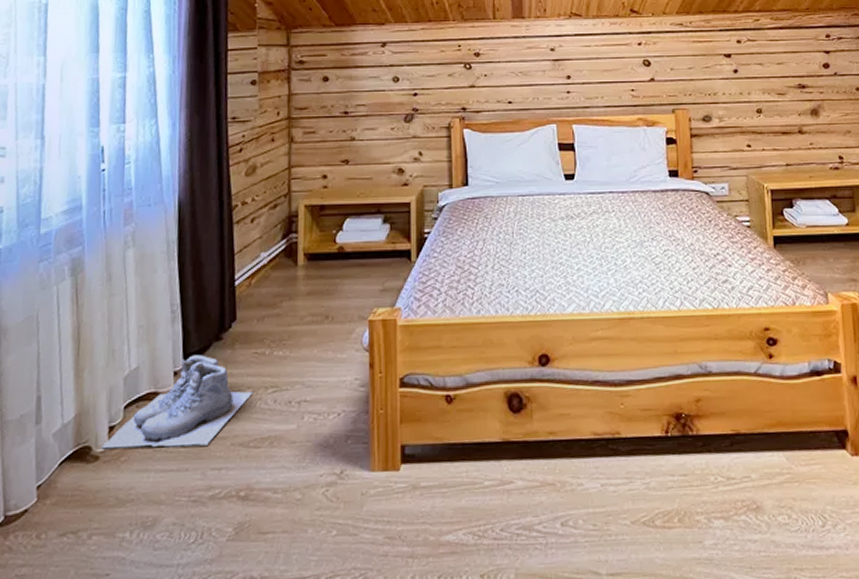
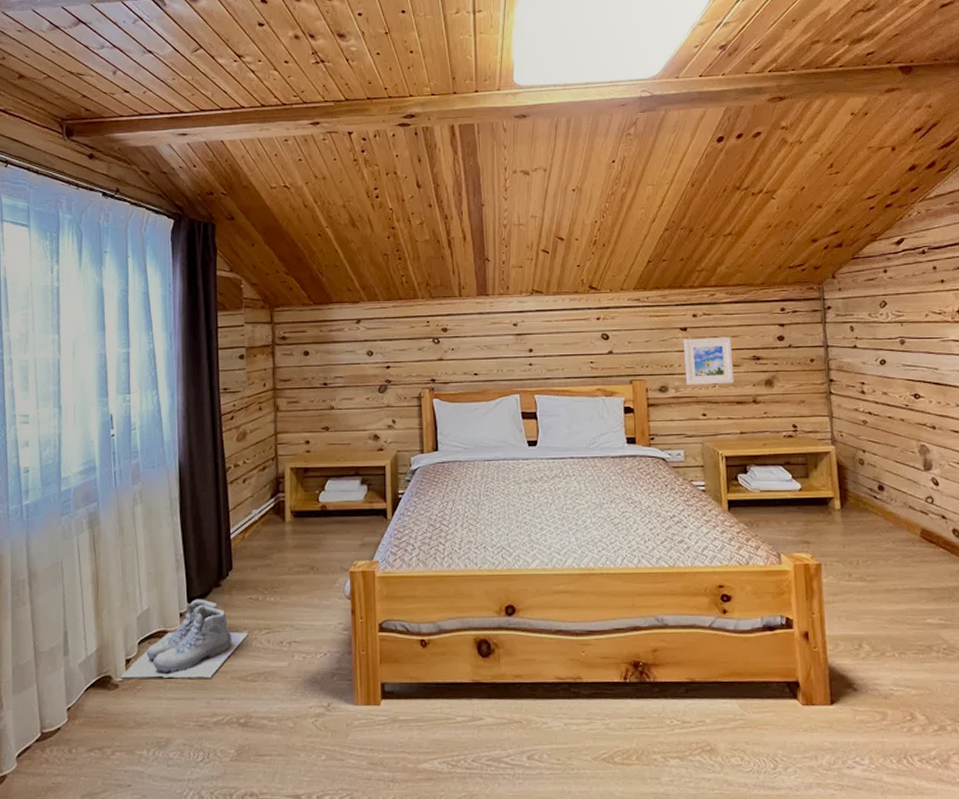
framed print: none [727,63,780,114] -> present [683,336,734,385]

